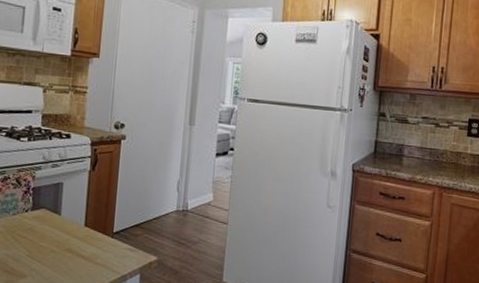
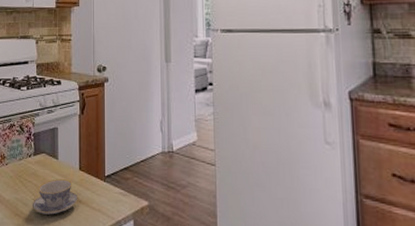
teacup: none [25,235,81,271] -> present [32,179,78,215]

